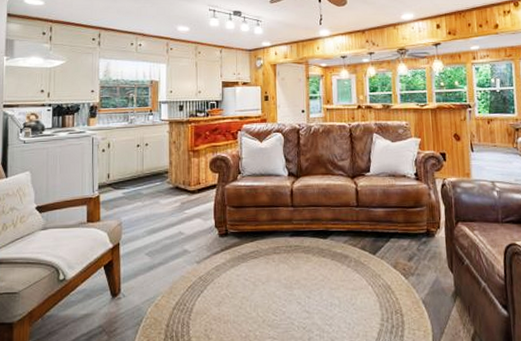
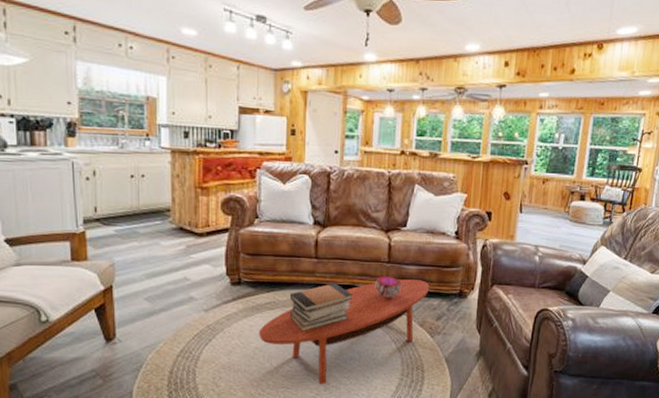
coffee table: none [244,221,398,334] -> present [258,279,430,385]
book stack: none [271,229,328,279] -> present [289,283,353,332]
decorative bowl: none [347,219,372,241] -> present [375,275,402,298]

